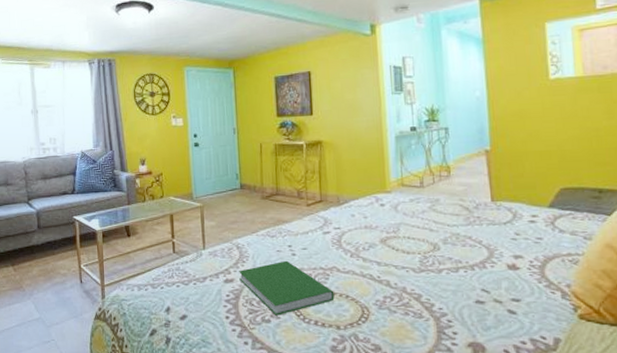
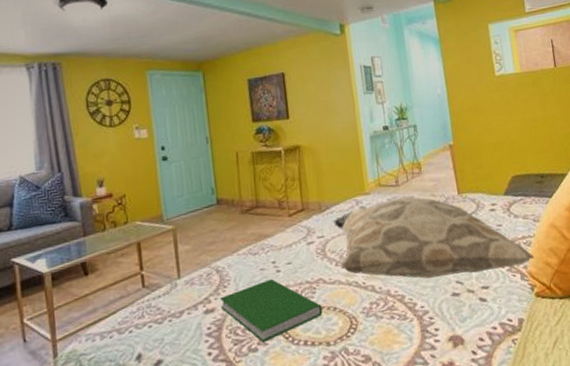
decorative pillow: none [352,198,582,284] -> present [334,196,535,279]

